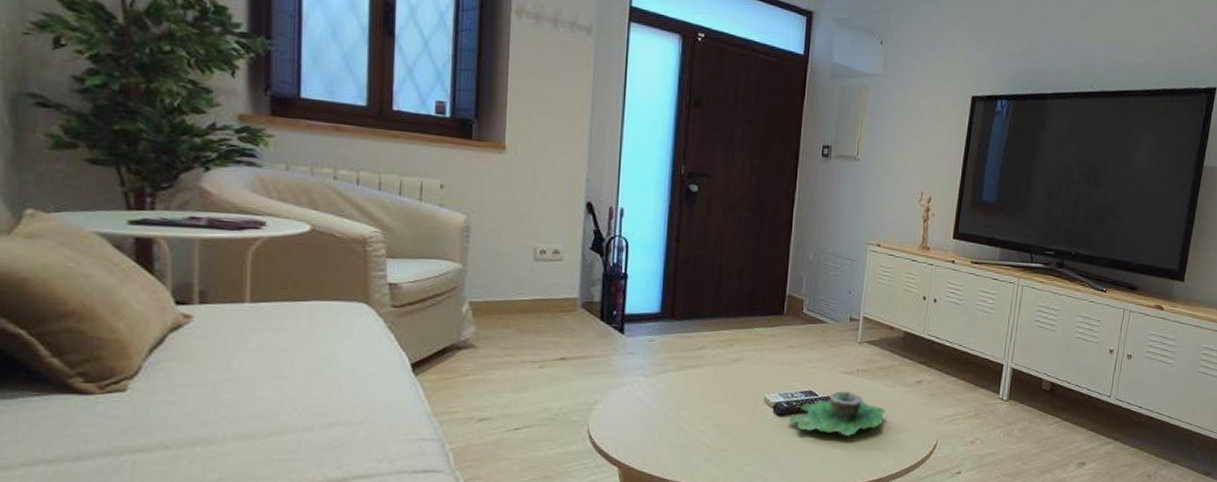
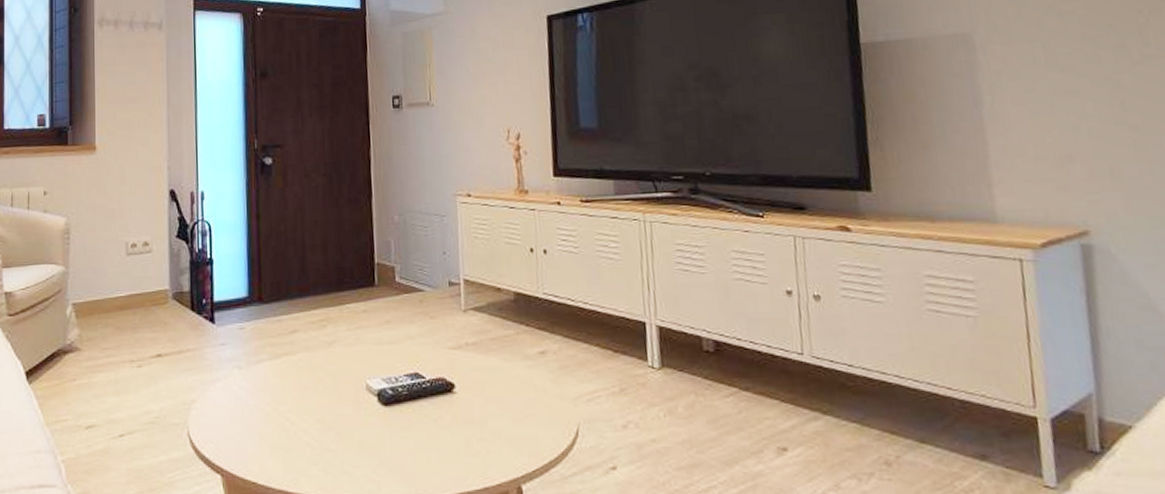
succulent planter: present [789,391,886,436] -> none [397,370,508,426]

